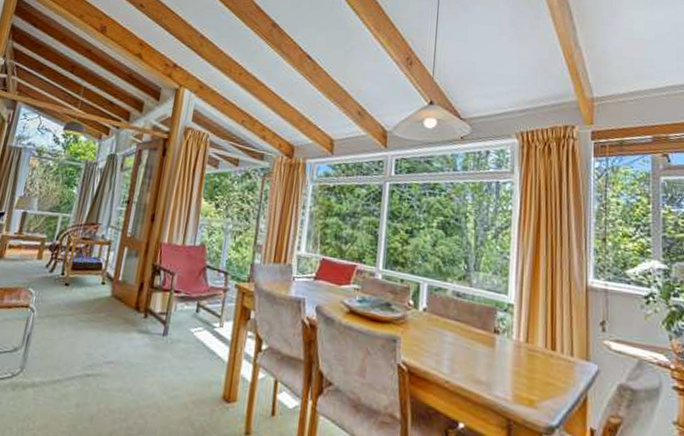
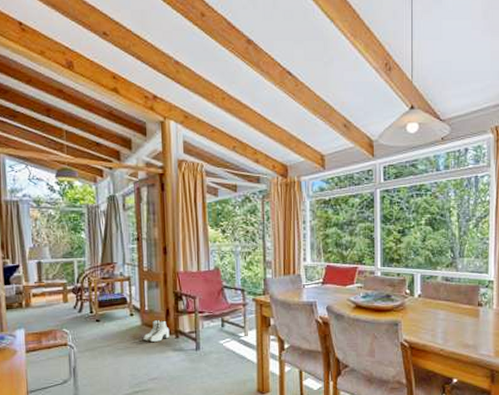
boots: none [109,292,140,319] -> present [143,319,170,342]

